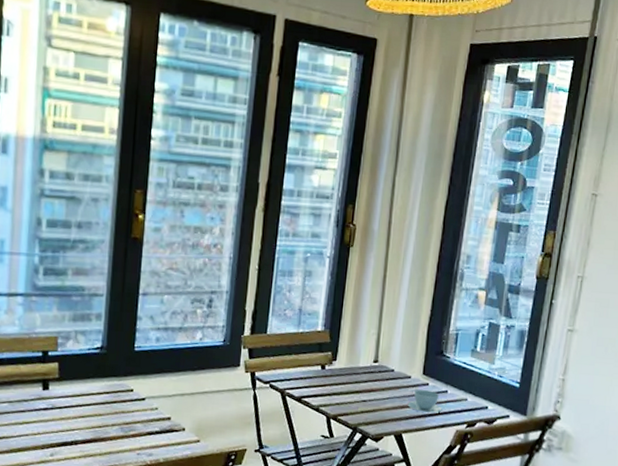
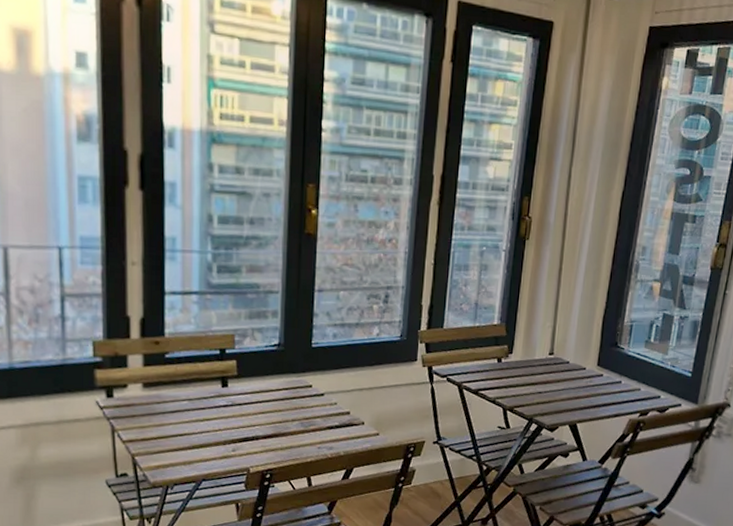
teacup: present [407,390,442,413] -> none [582,381,616,403]

